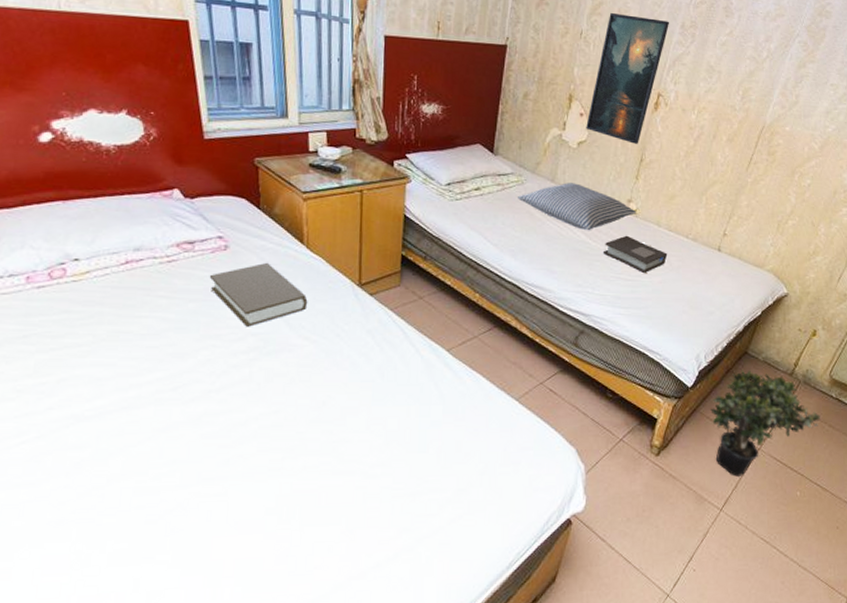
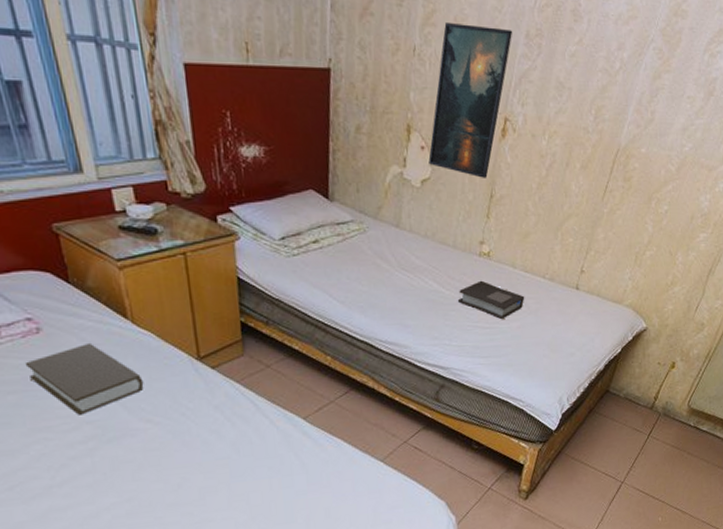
pillow: present [518,183,636,230] -> none [361,227,489,278]
potted plant: present [710,370,820,477] -> none [575,407,679,510]

